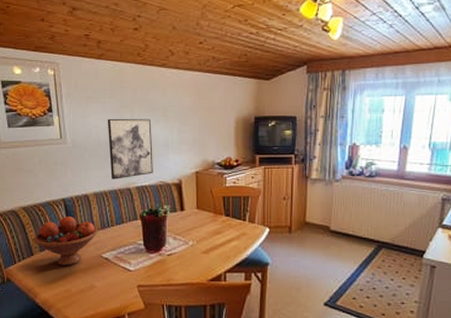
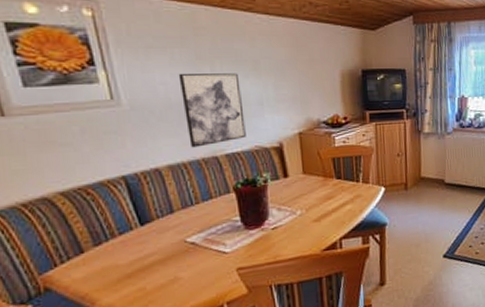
fruit bowl: present [33,217,98,266] -> none [82,197,178,260]

